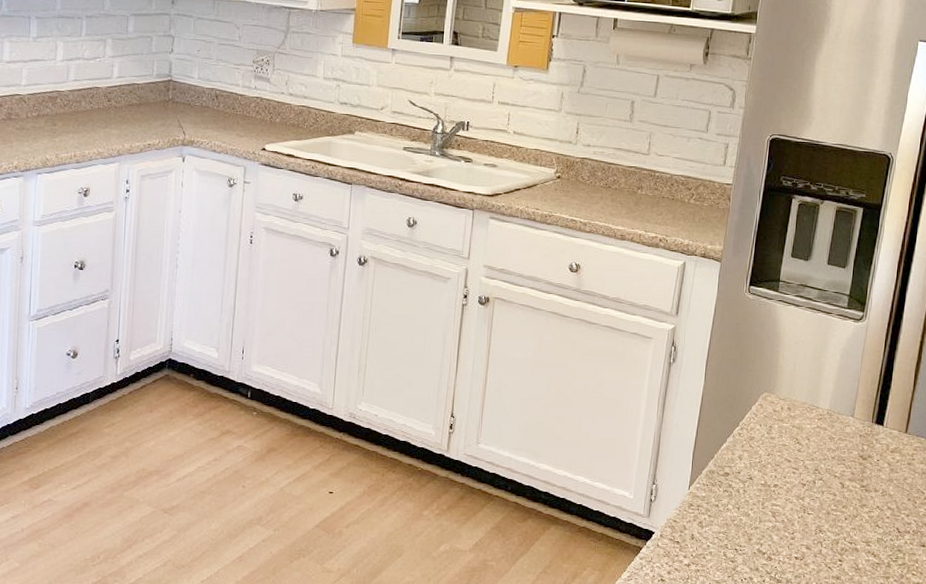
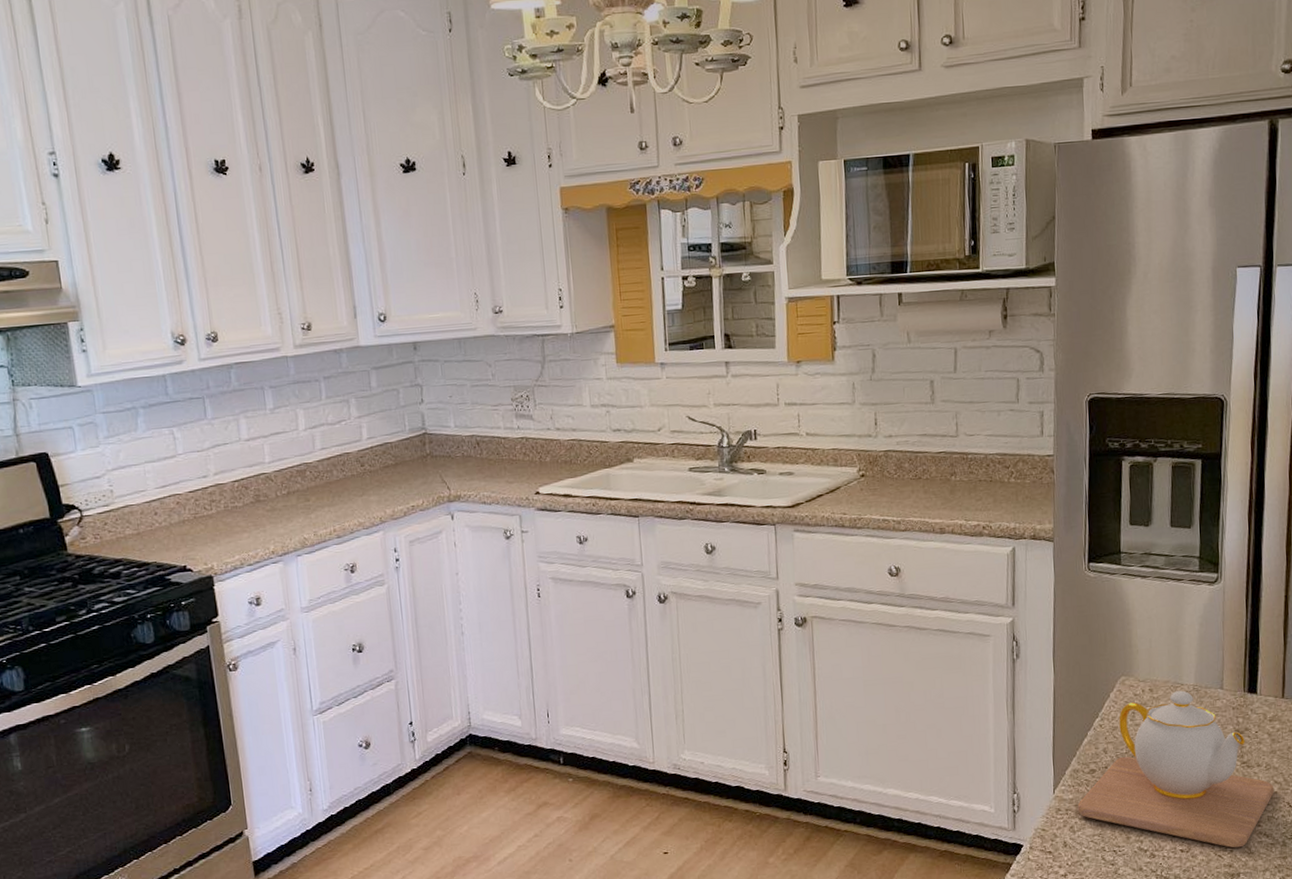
teapot: none [708,413,887,563] -> present [1077,690,1275,848]

